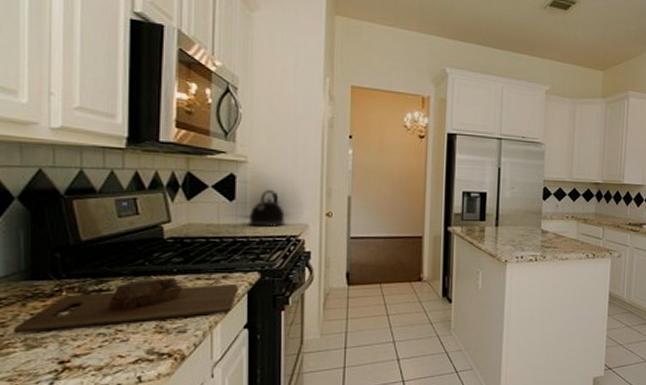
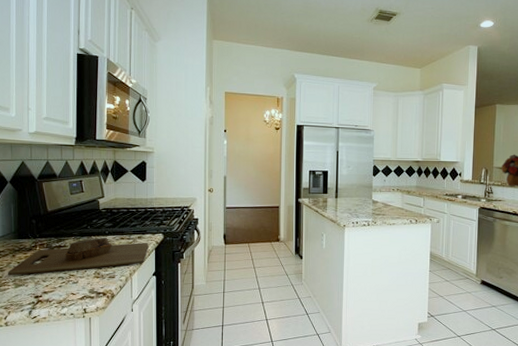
kettle: present [248,189,285,227] -> none [155,172,180,200]

